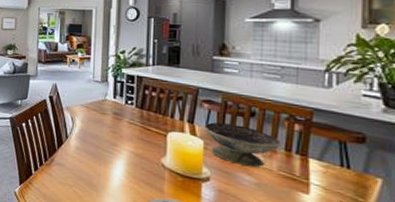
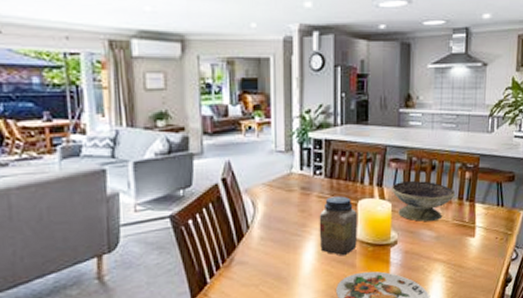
jar: none [128,124,166,180] -> present [319,196,357,256]

